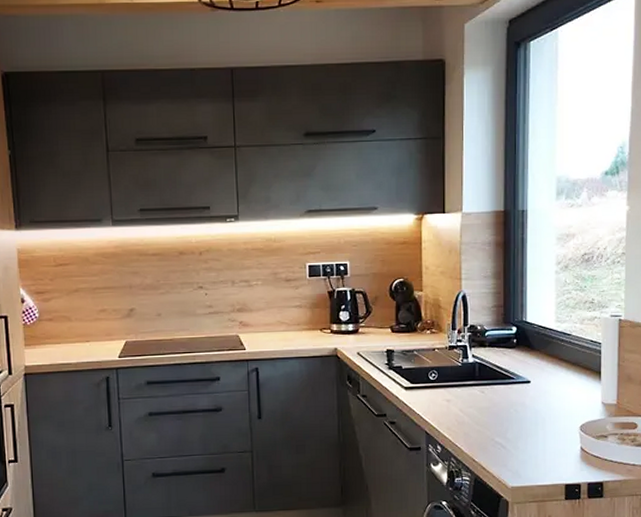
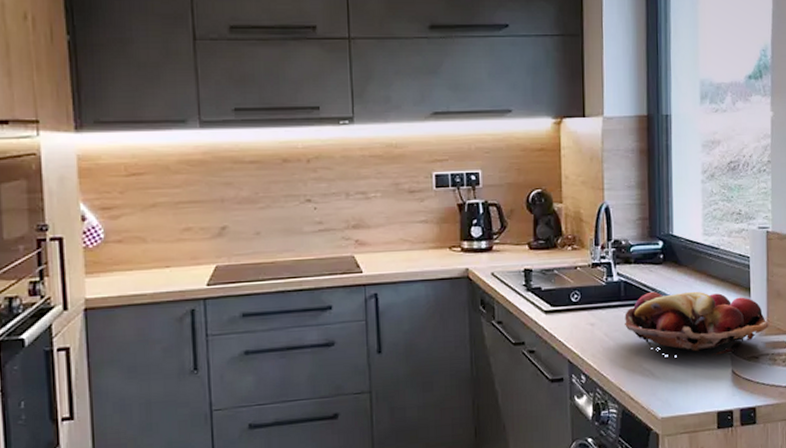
fruit basket: none [479,372,618,433] -> present [625,291,769,357]

